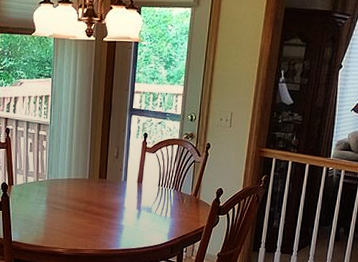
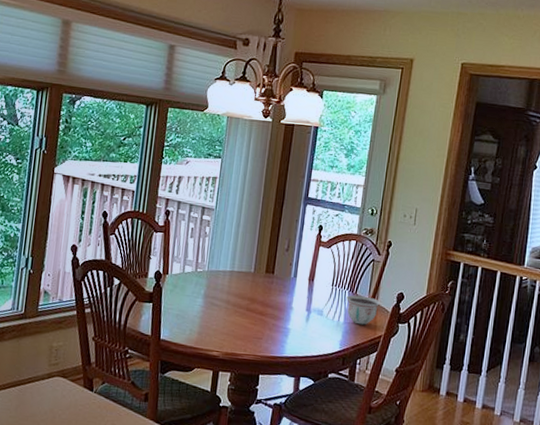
bowl: none [172,193,203,219] -> present [346,295,381,325]

